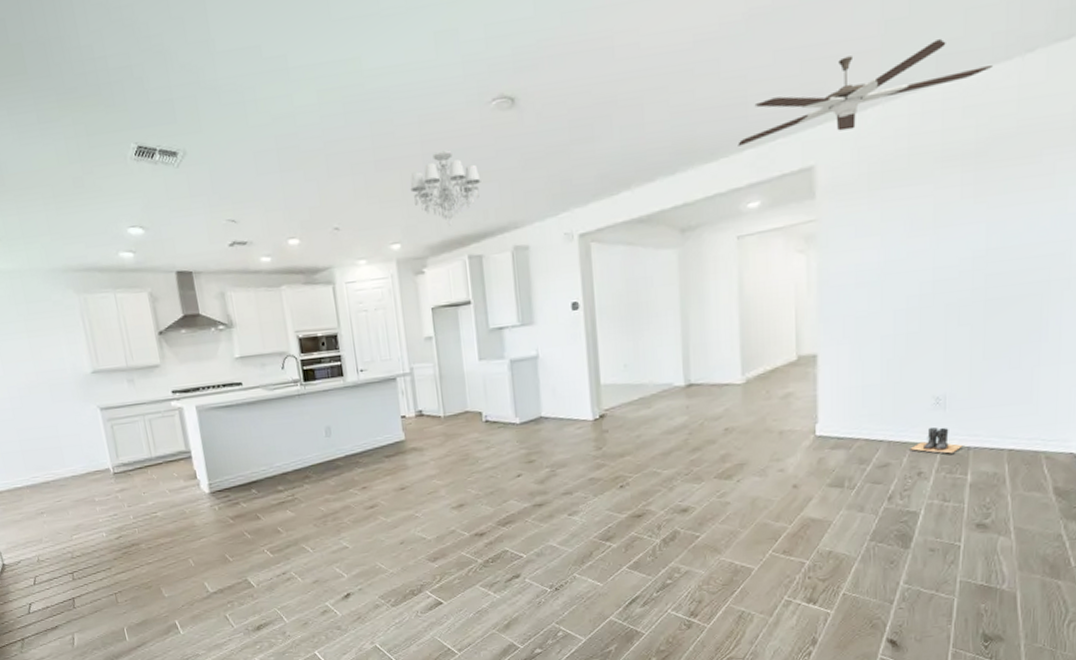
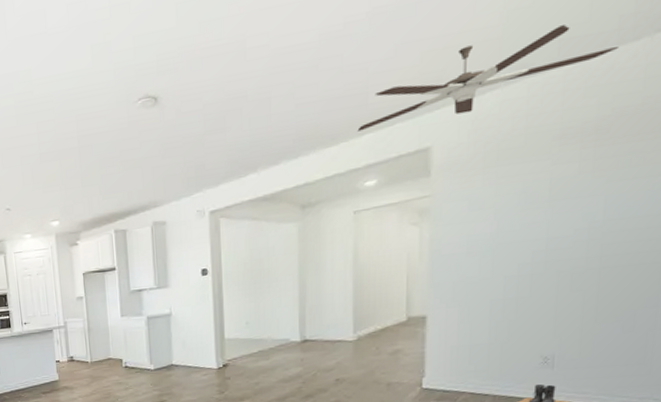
chandelier: present [410,150,481,226] -> none [68,143,127,206]

